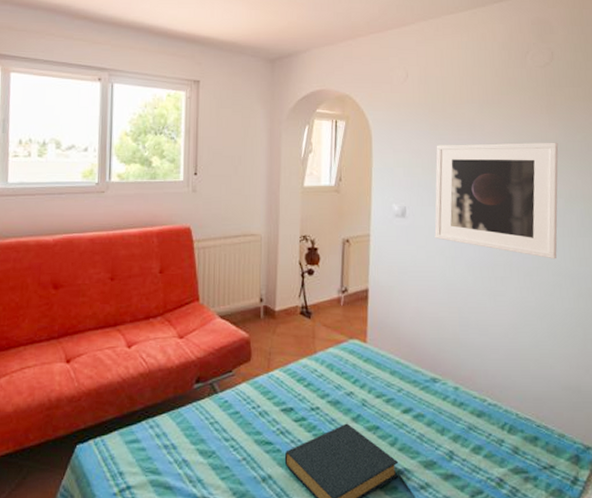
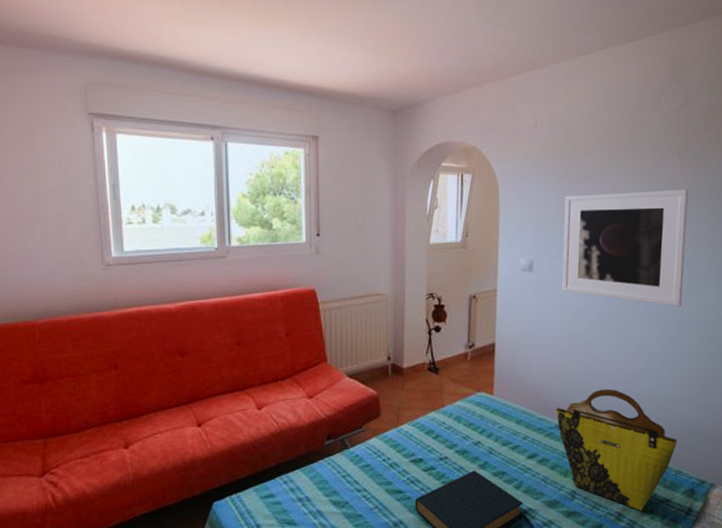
tote bag: none [431,342,559,477] -> present [556,389,677,511]

